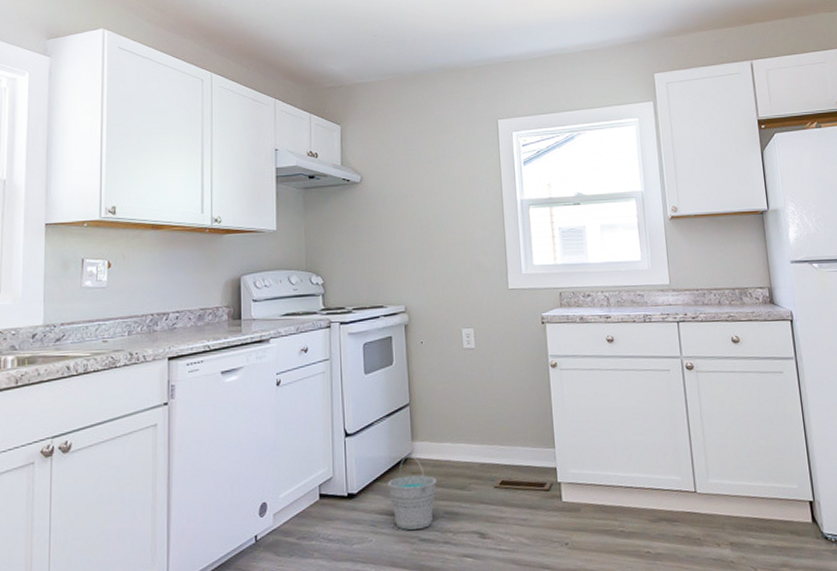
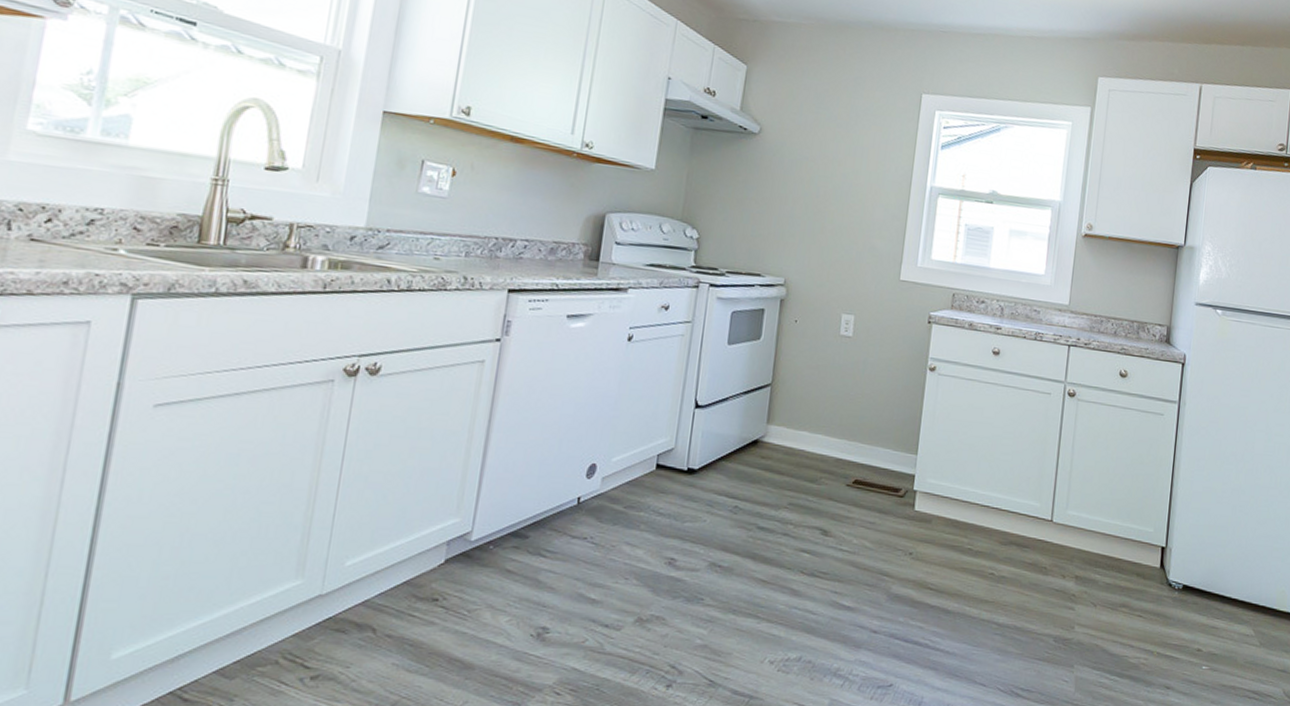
bucket: present [388,455,437,530] -> none [732,438,786,516]

